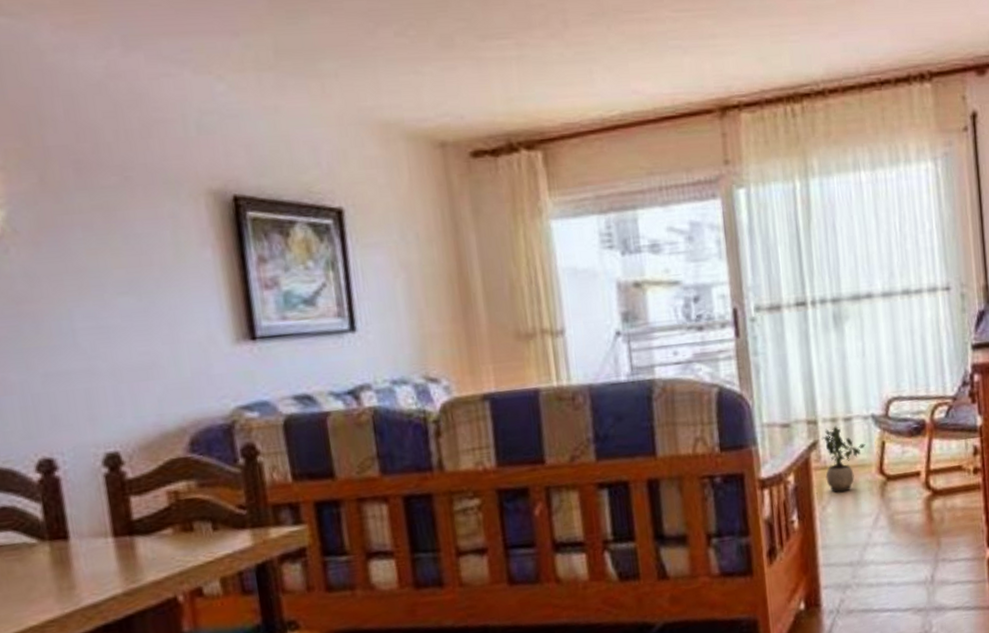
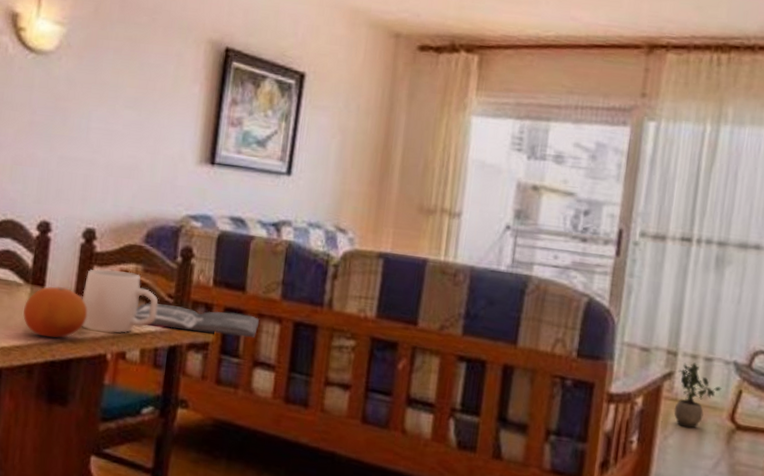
fruit: none [47,532,138,599] -> present [23,286,87,338]
mug: none [123,491,230,574] -> present [82,268,159,334]
magazine: none [201,502,362,548] -> present [134,302,260,338]

